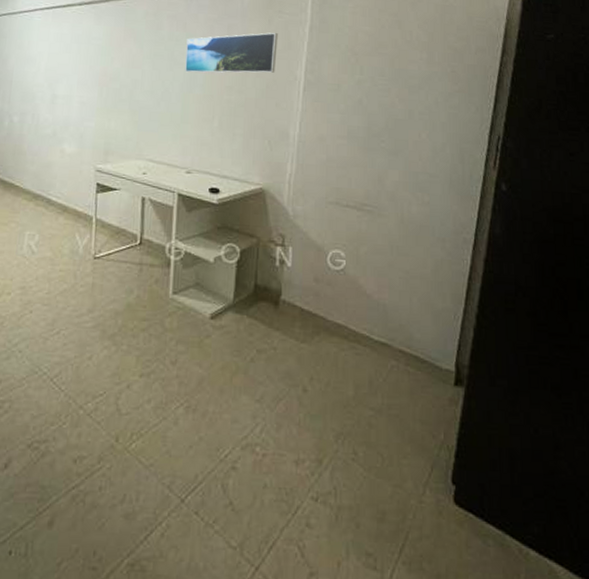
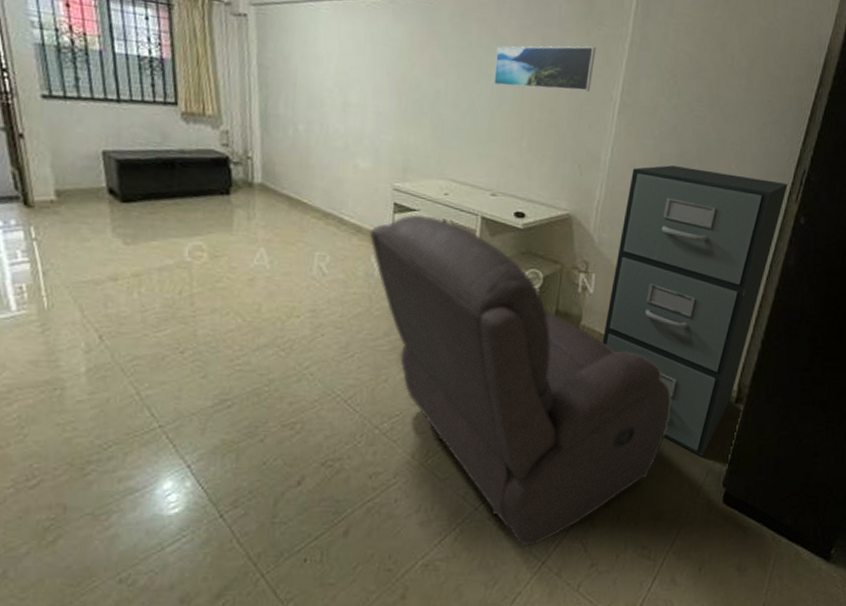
chair: none [74,193,384,547] -> present [369,214,671,546]
filing cabinet: none [304,137,483,447] -> present [602,165,788,456]

